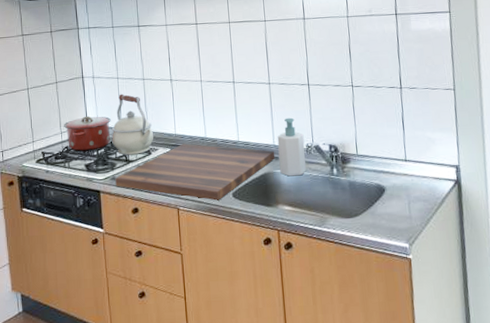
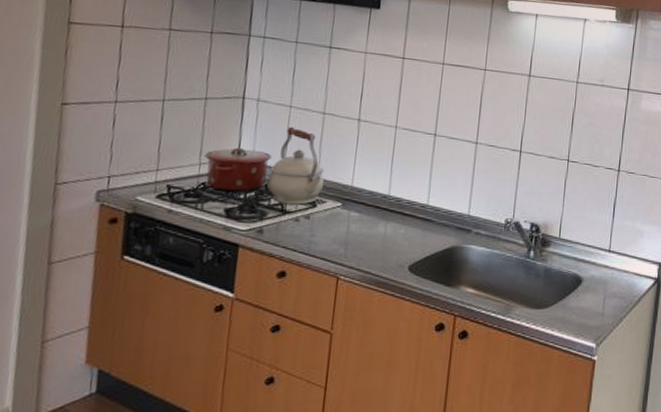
cutting board: present [115,143,276,201] -> none [261,199,468,273]
soap bottle: present [277,117,307,177] -> none [470,185,505,255]

